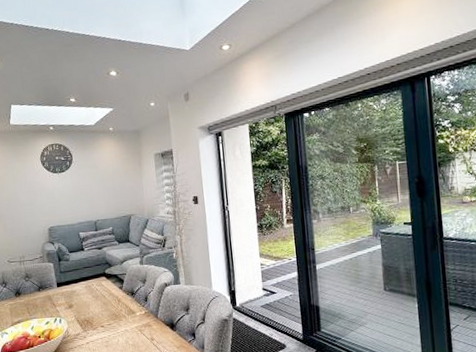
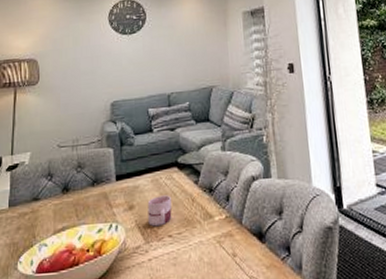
mug: none [83,297,103,320] -> present [147,195,172,227]

